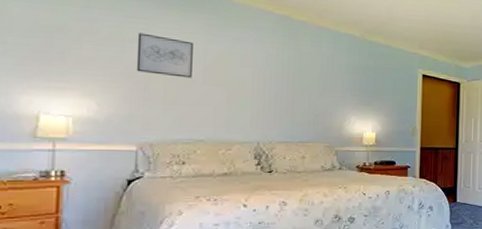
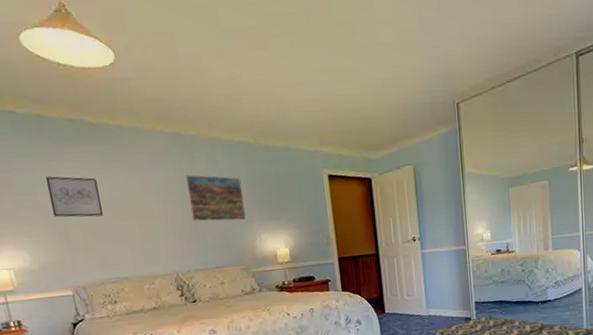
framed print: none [285,54,341,103] -> present [185,174,247,222]

